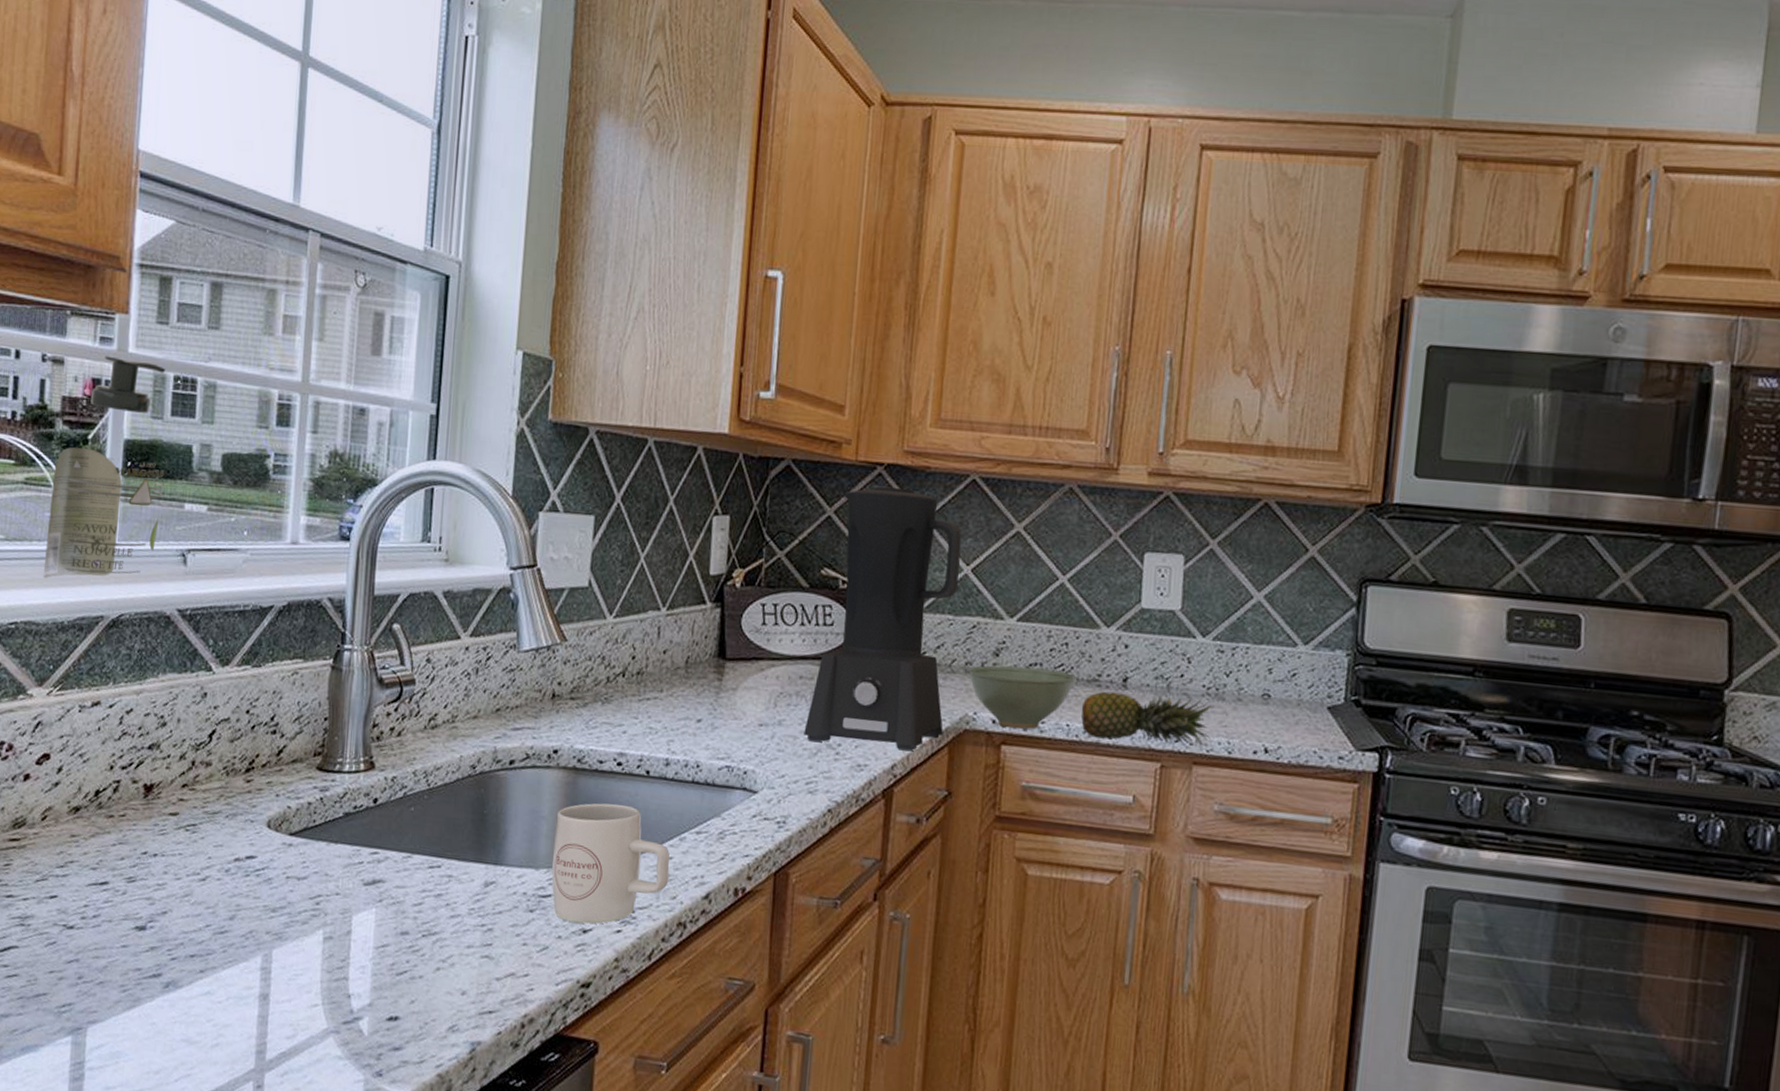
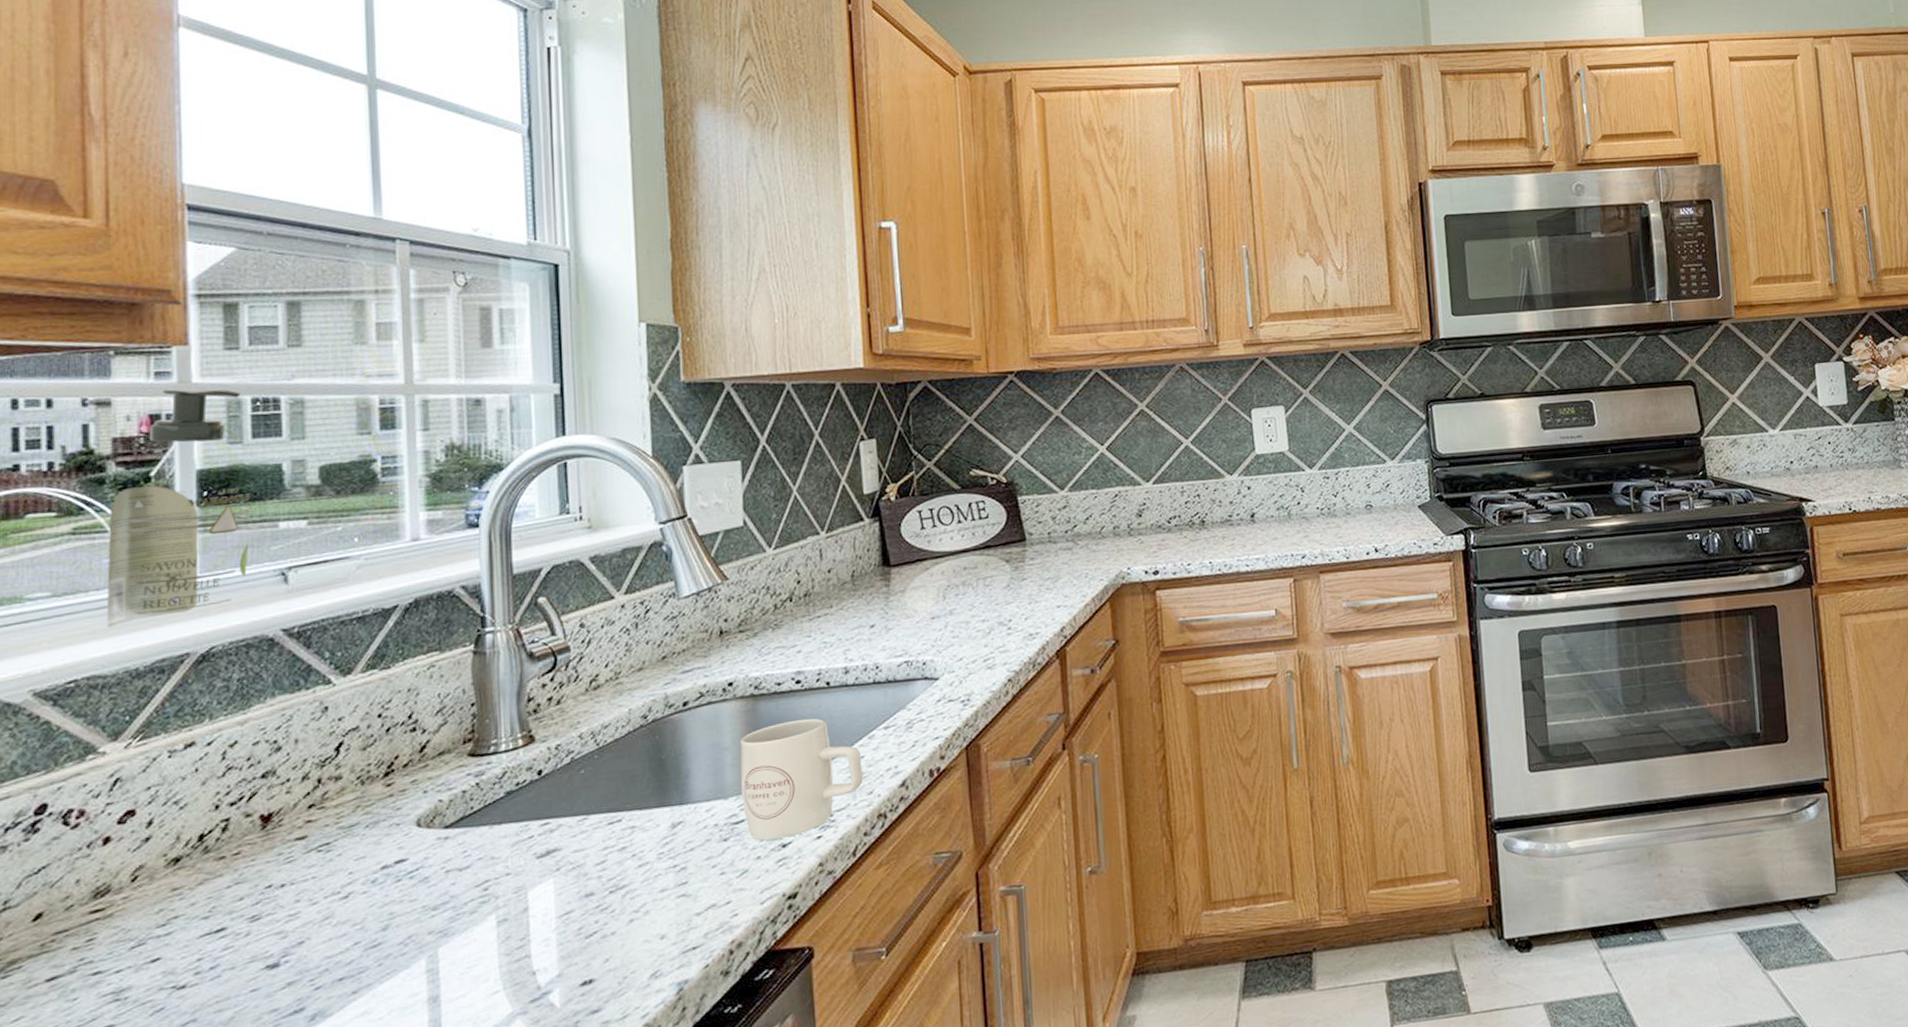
blender: present [804,486,962,751] -> none [975,389,1103,622]
bowl: present [968,665,1076,730] -> none [1117,518,1211,576]
fruit: present [1081,691,1213,748] -> none [1219,518,1330,569]

